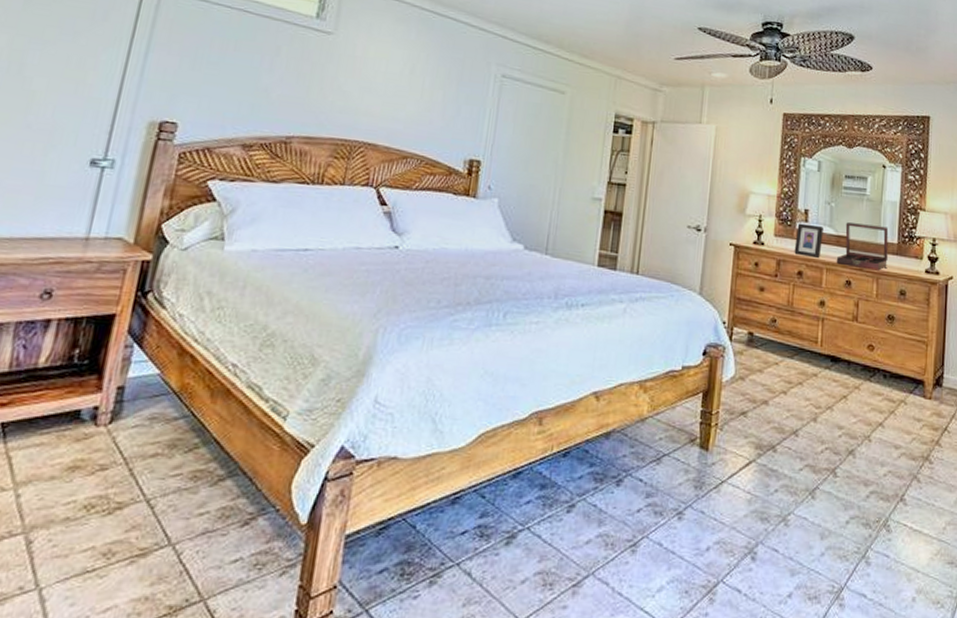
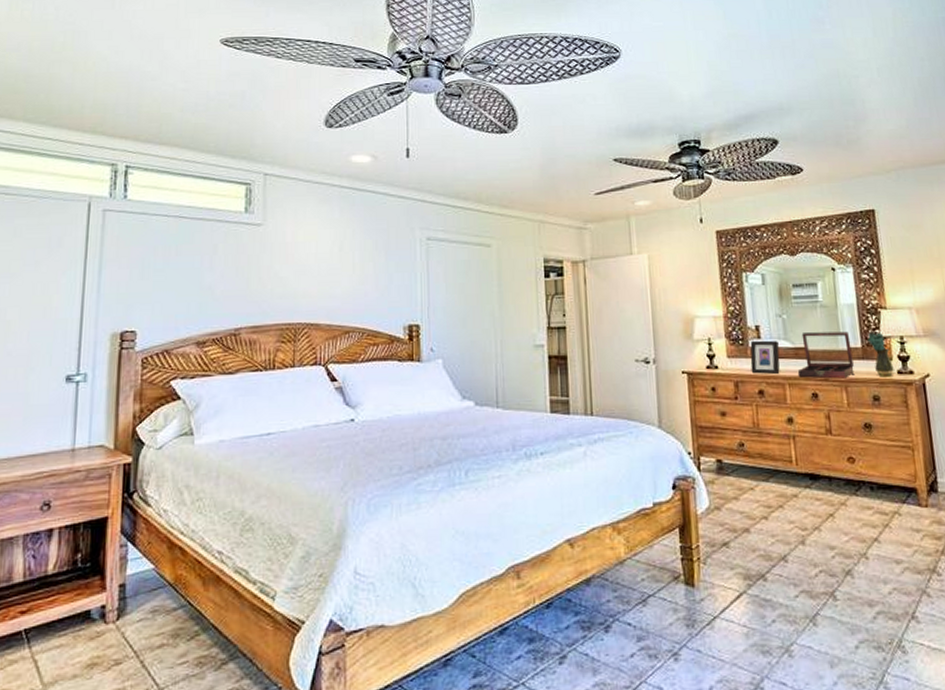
vase: none [904,229,923,276] -> present [867,331,894,379]

